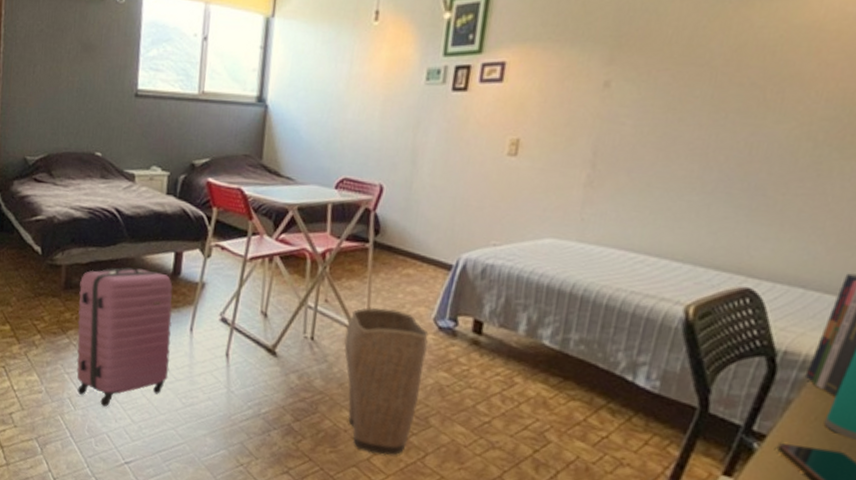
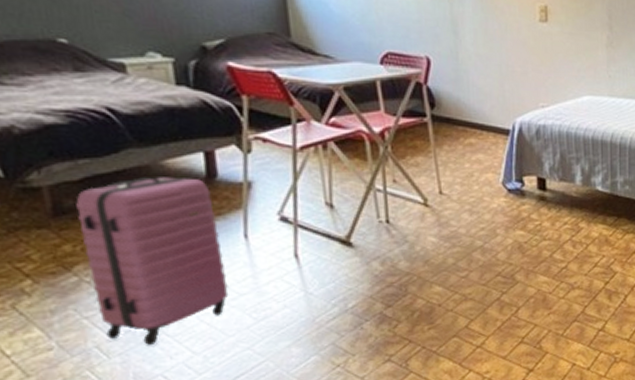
laundry basket: present [343,307,429,455] -> none [420,179,502,320]

